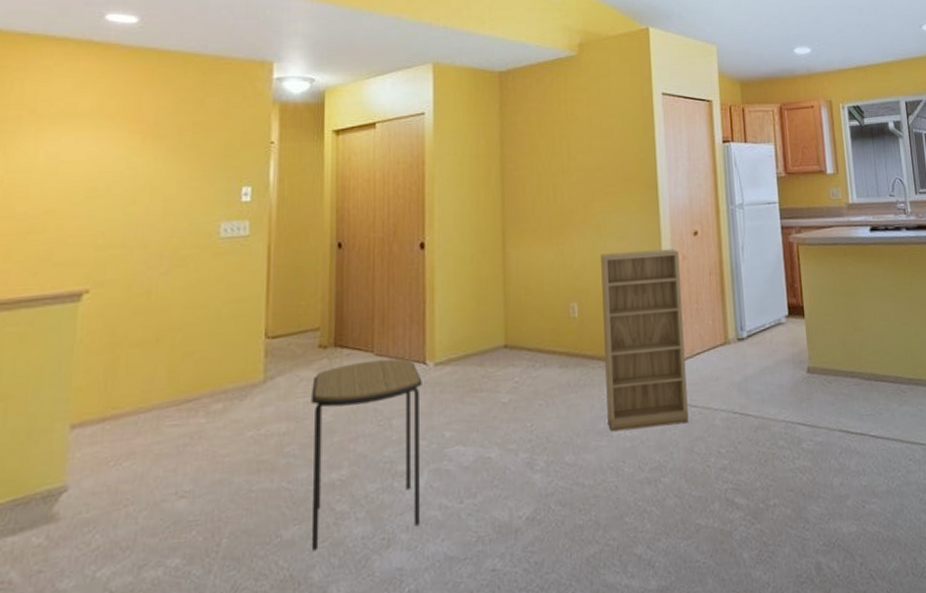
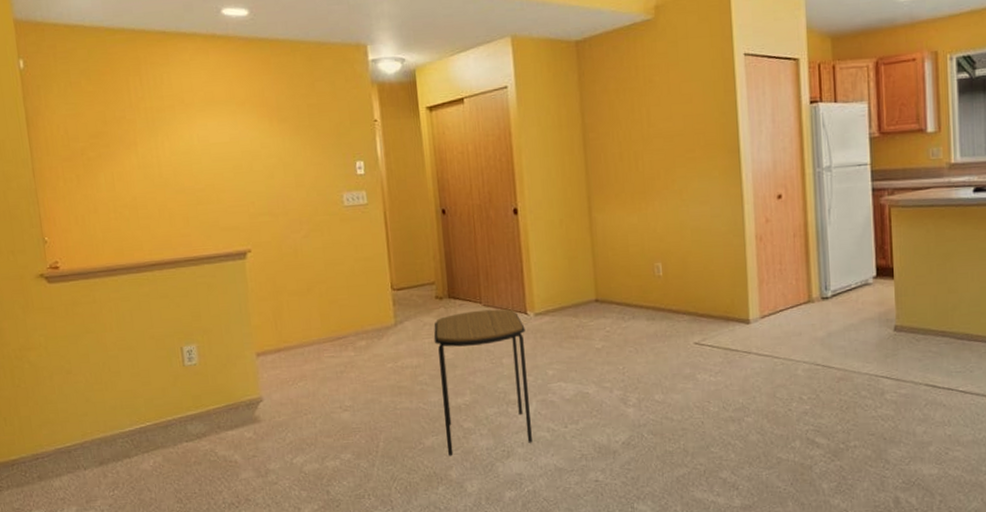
bookshelf: present [601,248,689,432] -> none [683,212,771,377]

